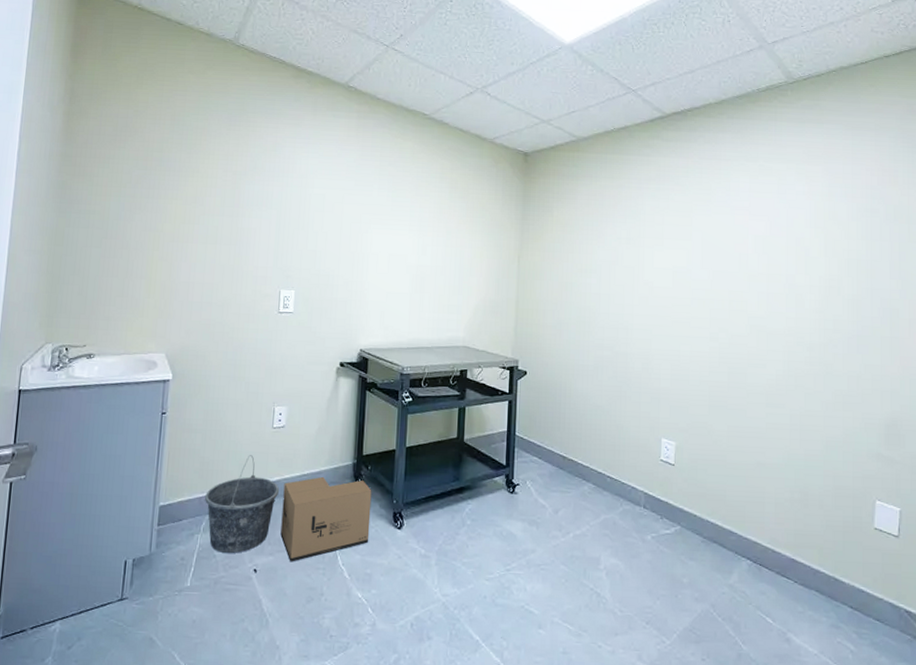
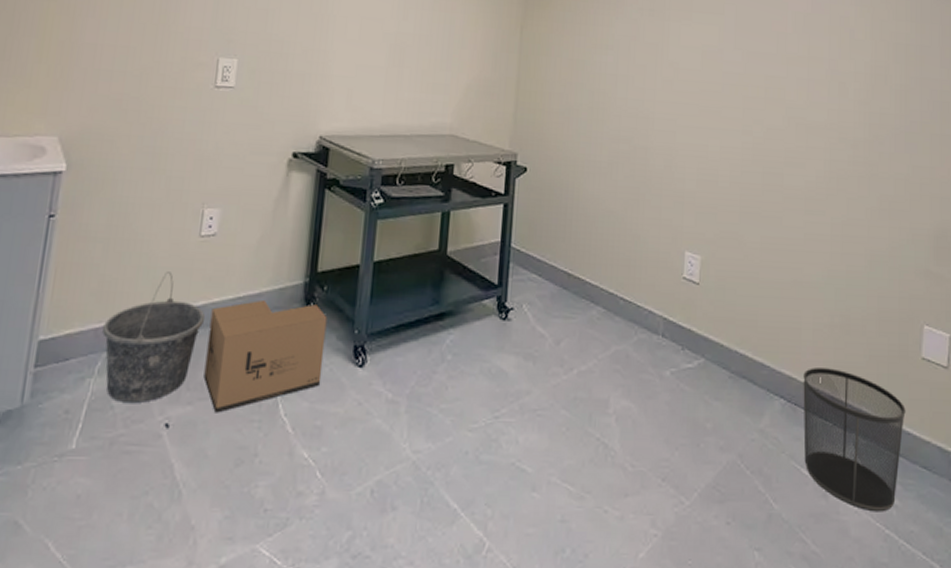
waste bin: none [767,535,860,656] -> present [803,368,906,512]

